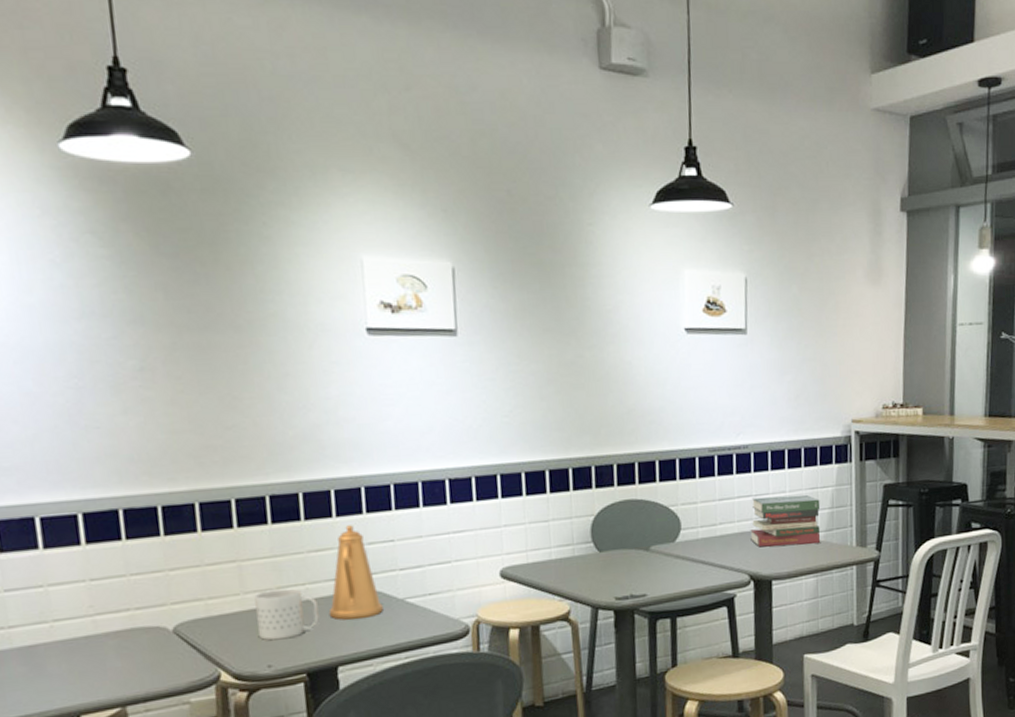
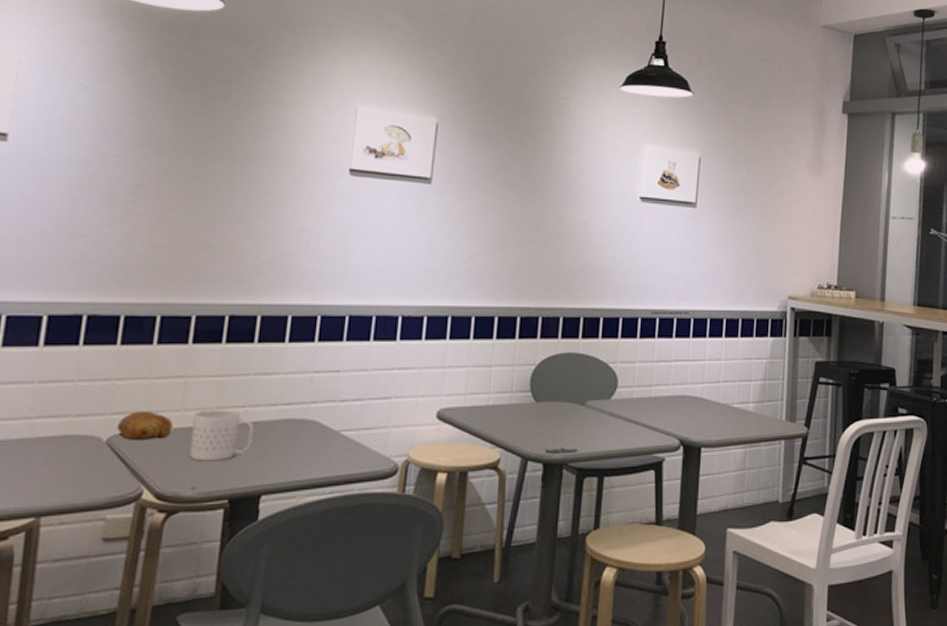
croissant: none [179,597,237,628] -> present [116,410,174,442]
coffee pot: present [328,525,383,621] -> none [262,352,317,449]
books: present [750,494,821,548] -> none [684,362,754,415]

